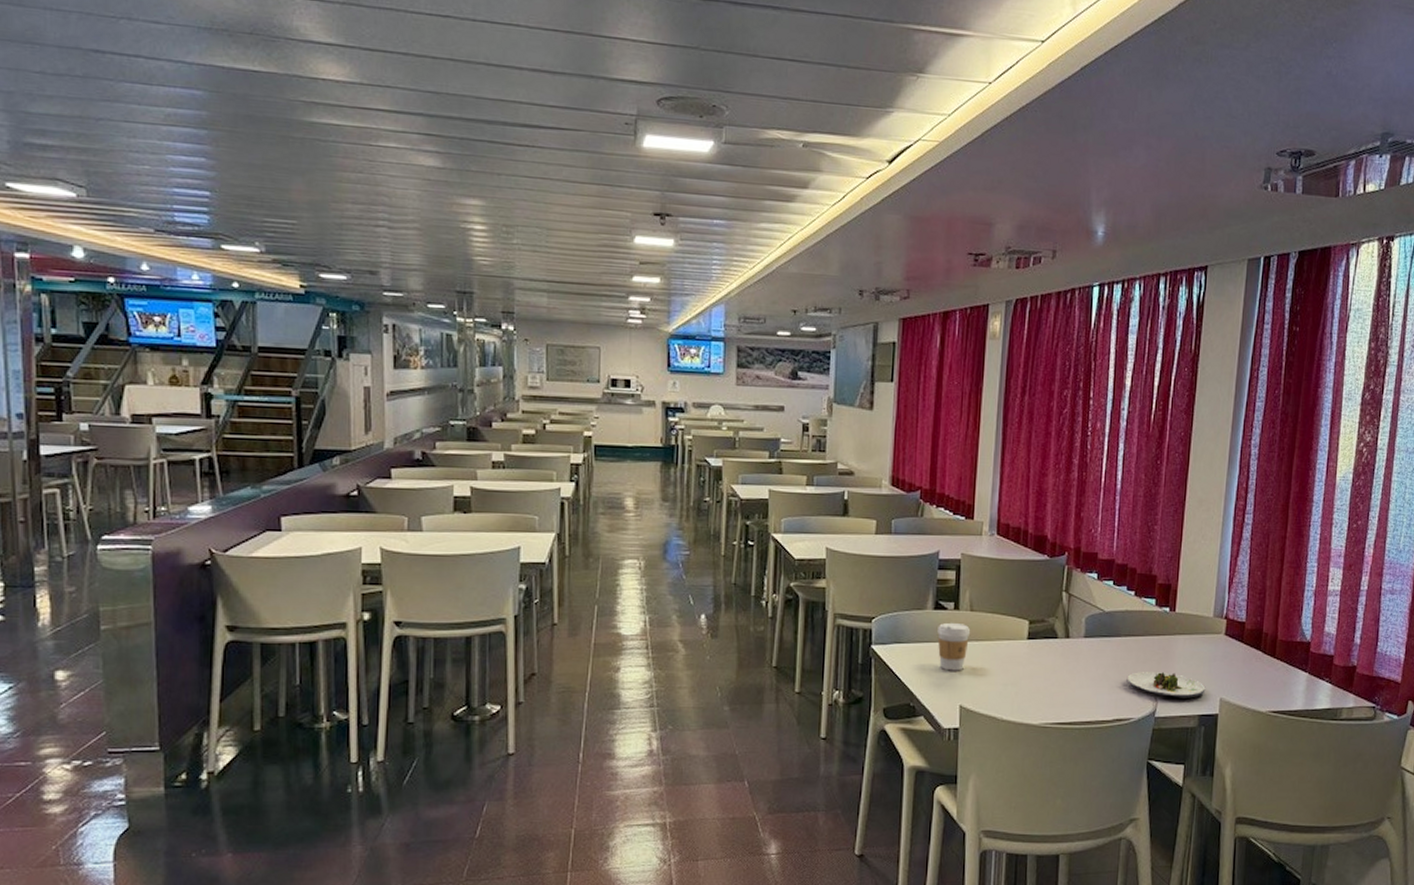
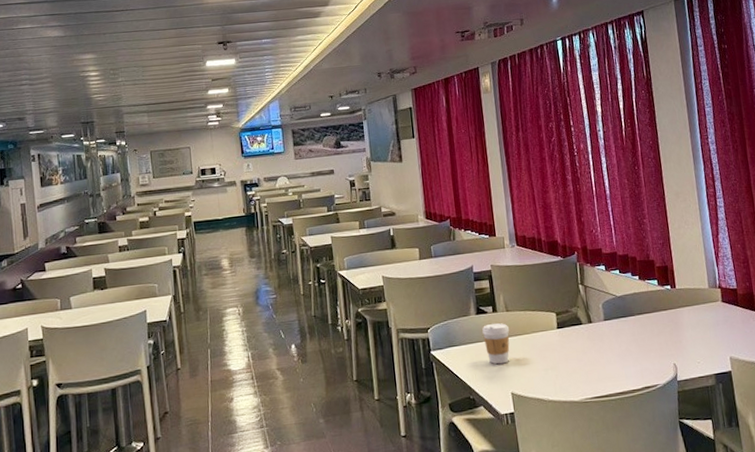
salad plate: present [1126,672,1206,698] -> none [646,340,716,362]

